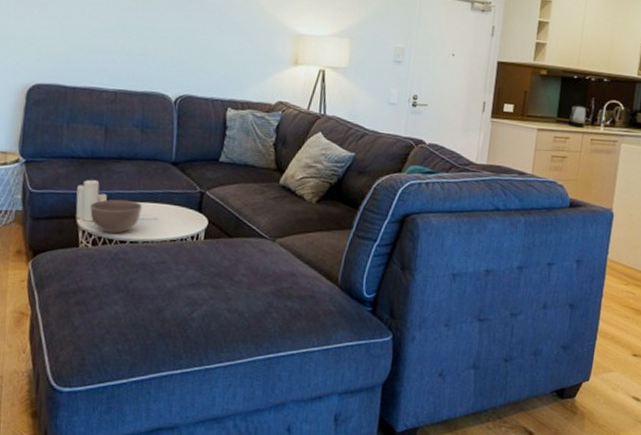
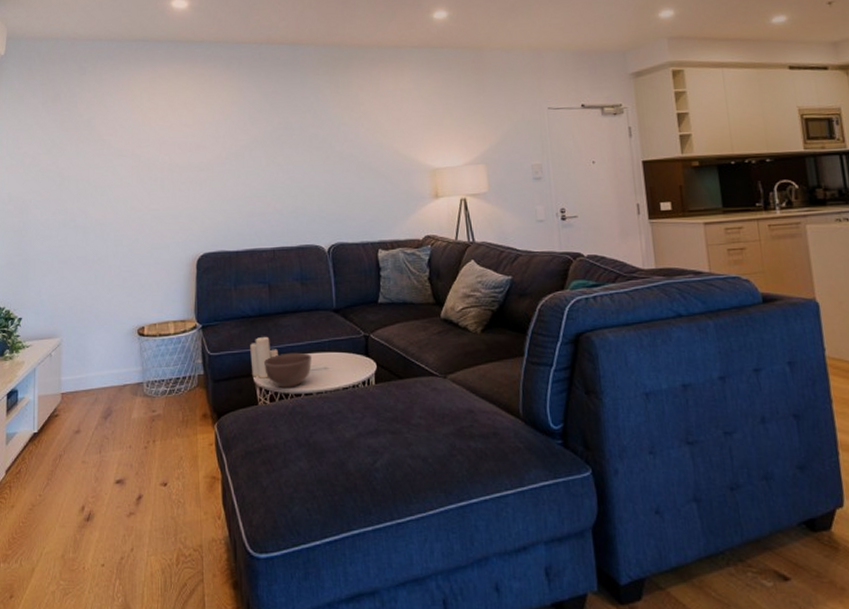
kettle: present [567,105,591,128] -> none [736,191,762,215]

